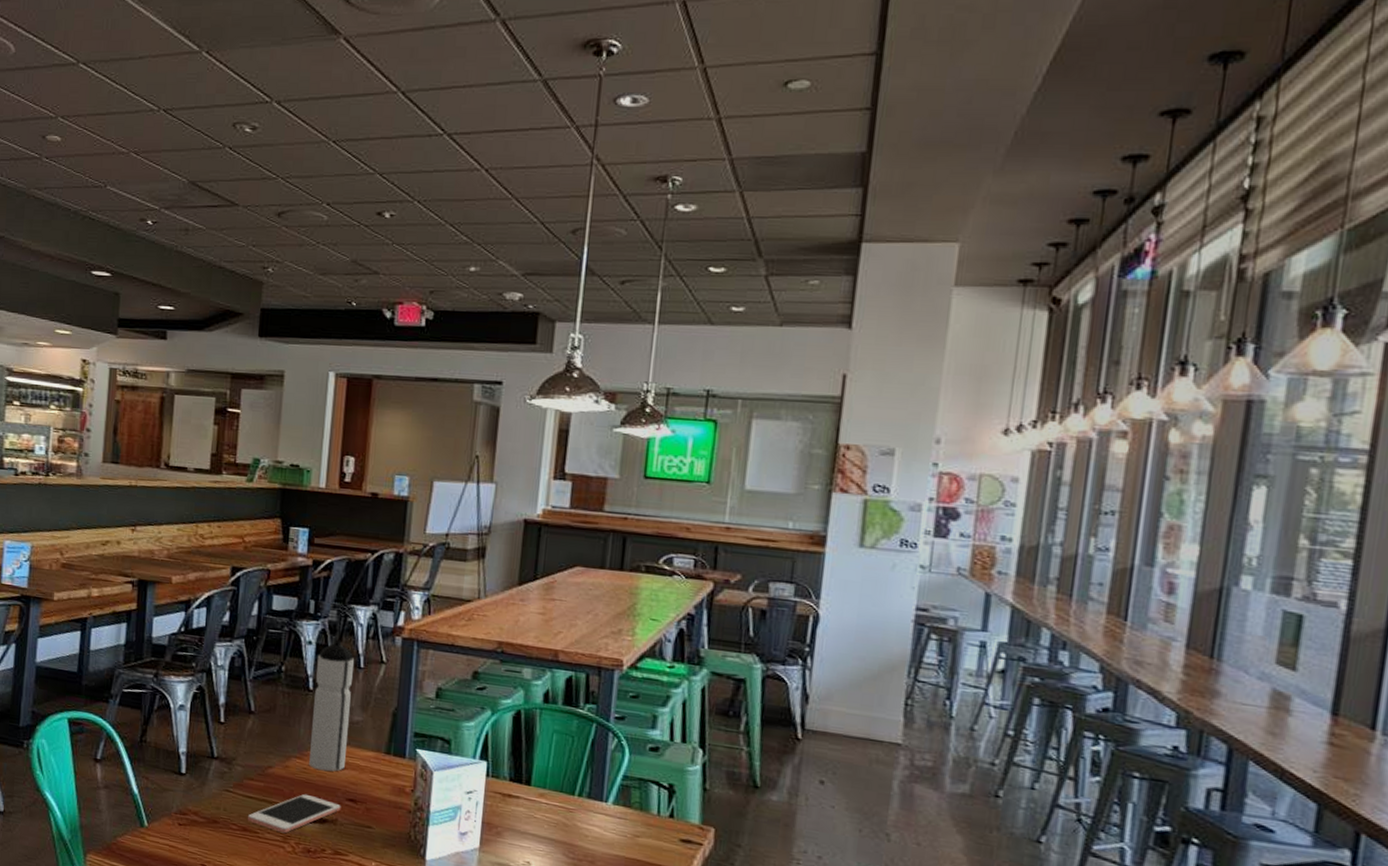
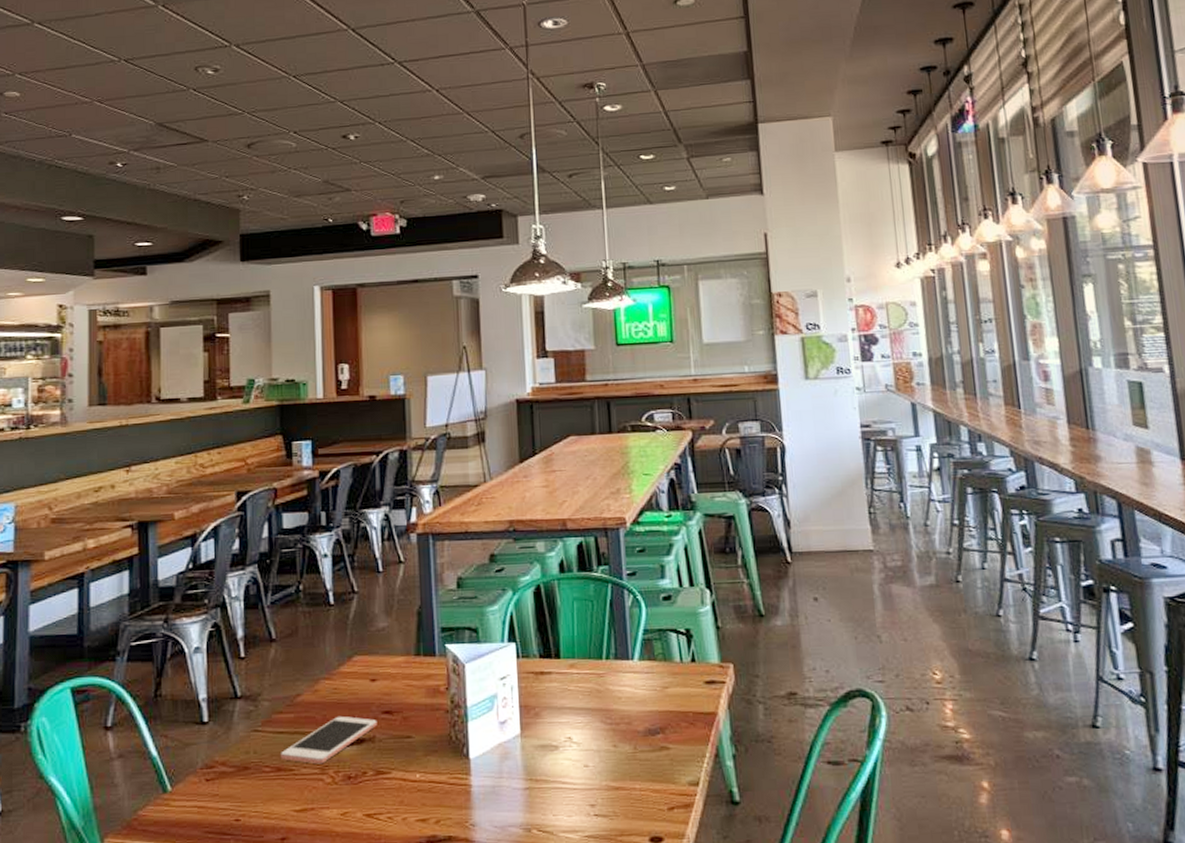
water bottle: present [309,639,354,772] -> none [335,547,376,688]

